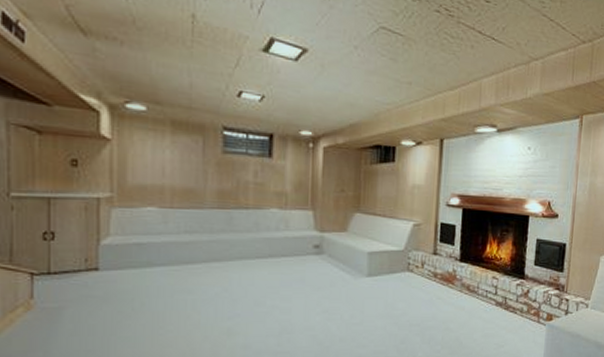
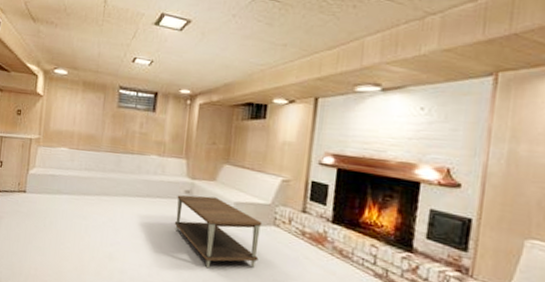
coffee table: none [304,249,397,325] -> present [174,195,263,269]

